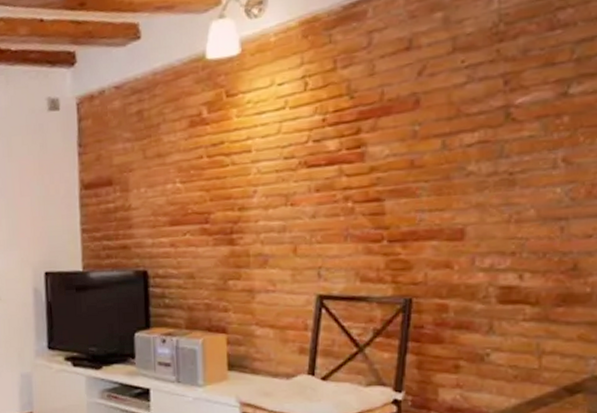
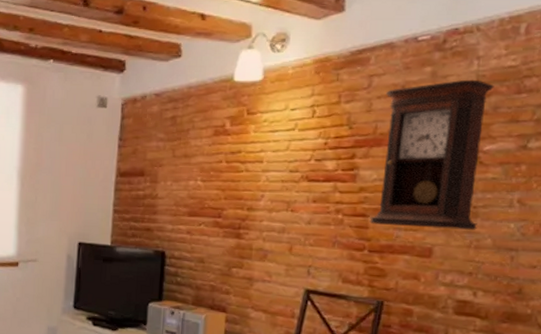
pendulum clock: none [385,20,521,209] -> present [369,79,494,231]

